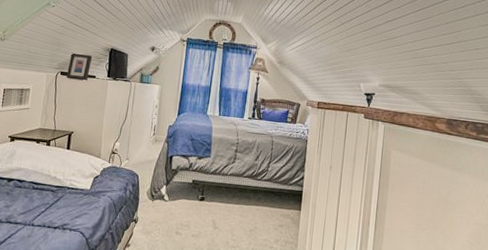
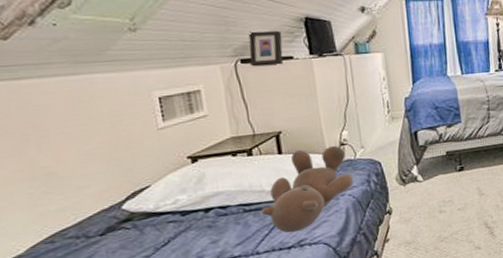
teddy bear: none [43,149,115,216] -> present [260,145,354,234]

